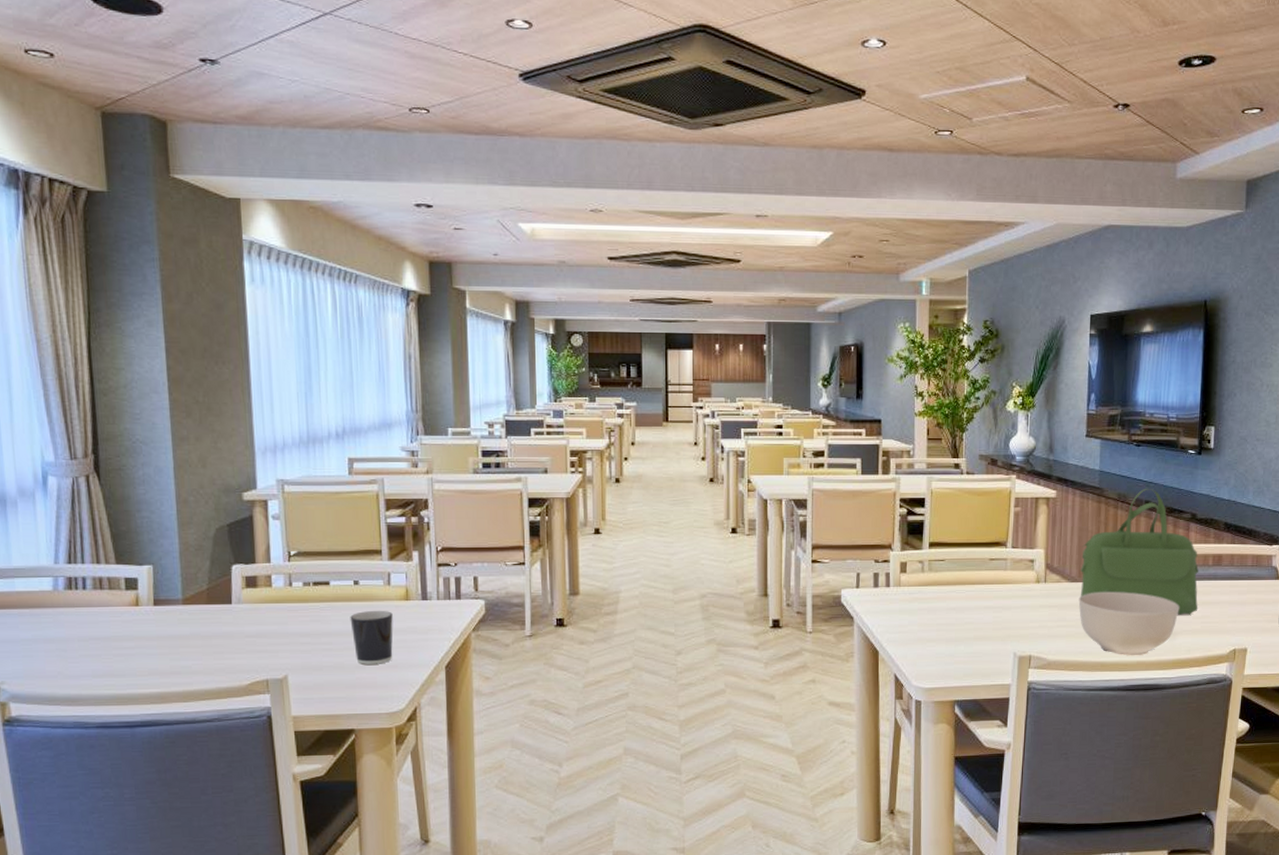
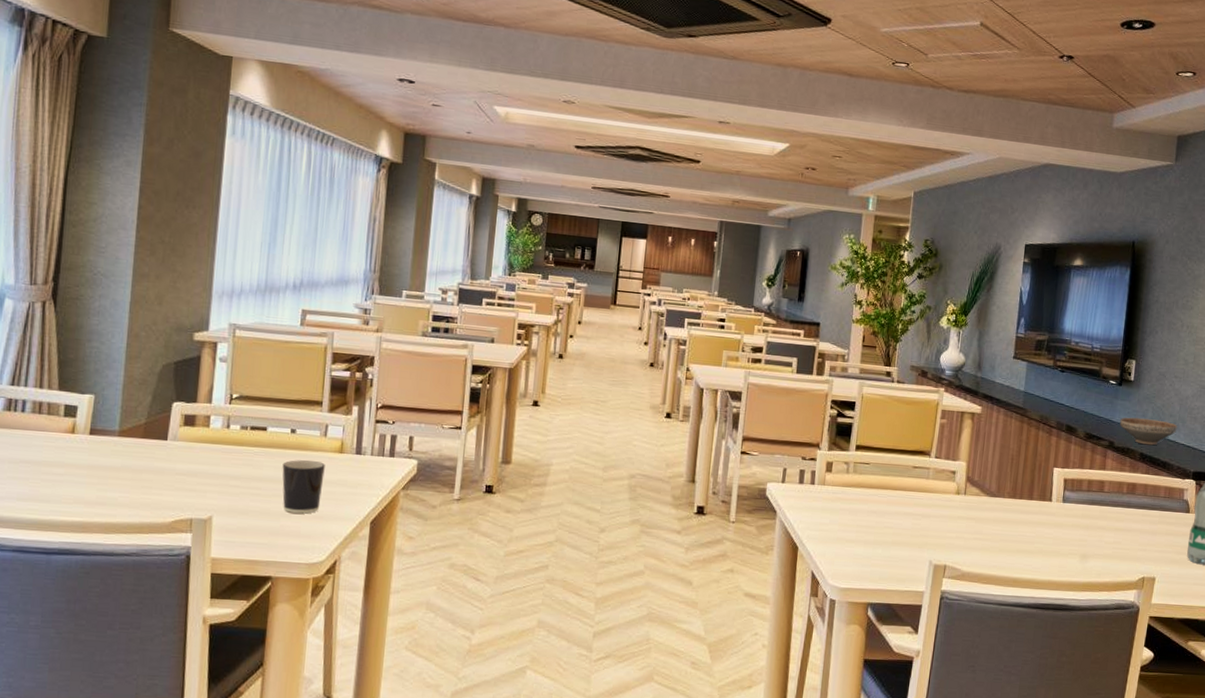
bowl: present [1078,591,1180,655] -> none [995,508,1093,575]
handbag: present [1080,488,1198,615] -> none [997,412,1113,539]
decorative bowl: none [1201,487,1262,514] -> present [1120,417,1178,446]

